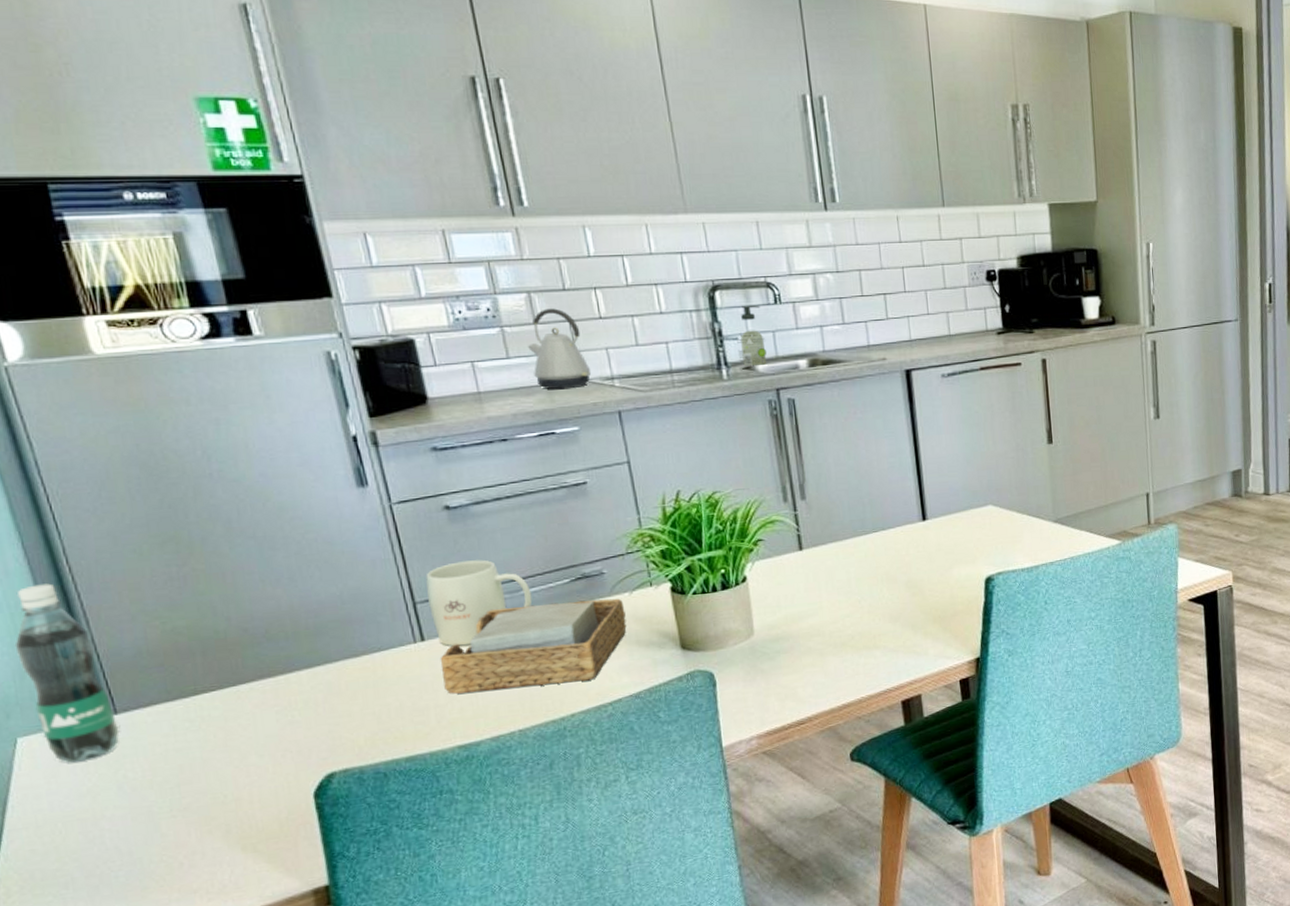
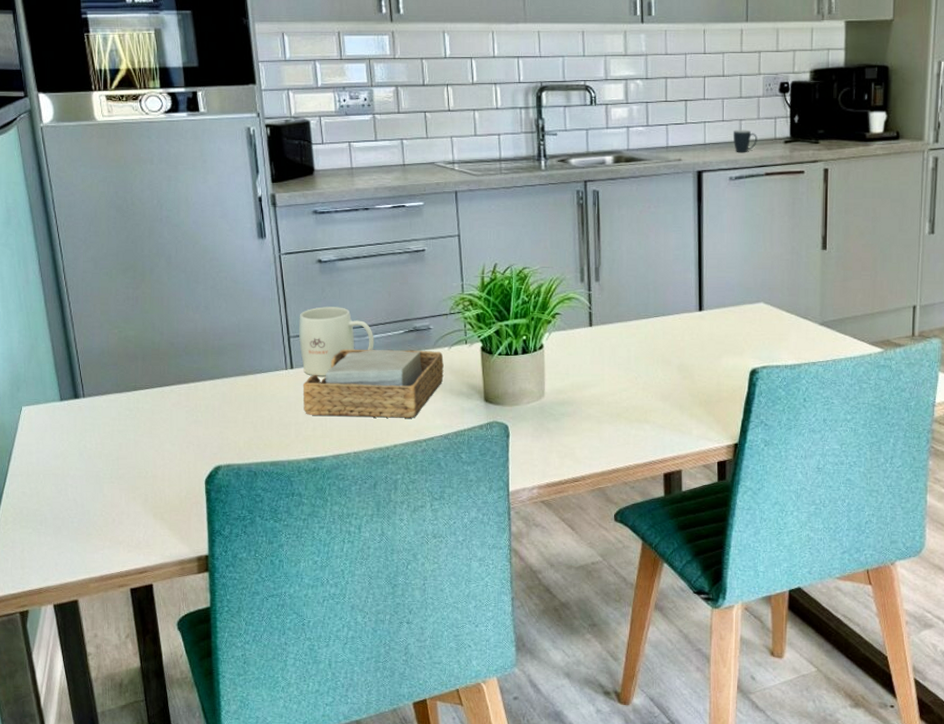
bottle: present [14,583,119,763] -> none [27,293,85,430]
kettle: present [528,308,591,390] -> none [392,101,437,170]
soap dispenser: present [737,304,767,366] -> none [556,105,579,159]
mug: none [940,322,968,348] -> present [733,129,757,153]

